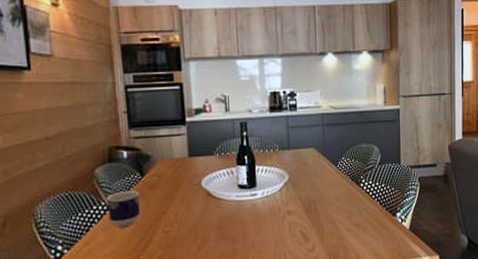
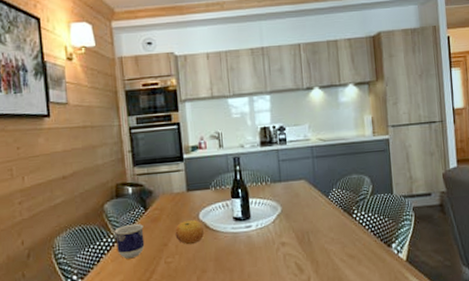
fruit: none [174,187,207,213] -> present [175,220,205,245]

